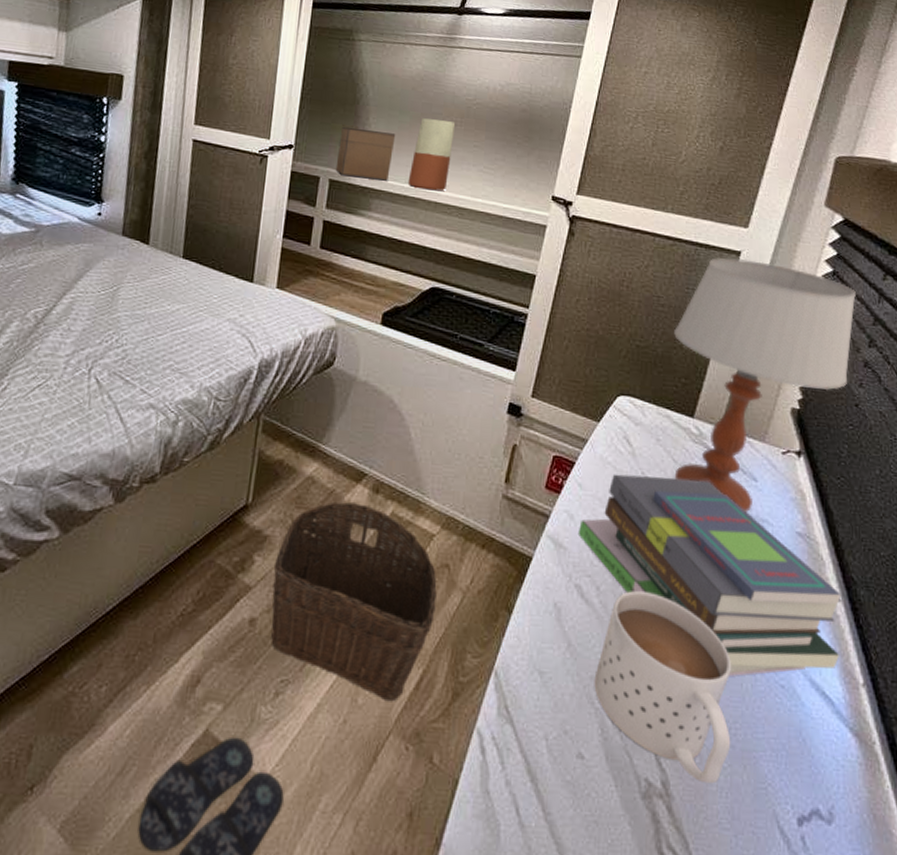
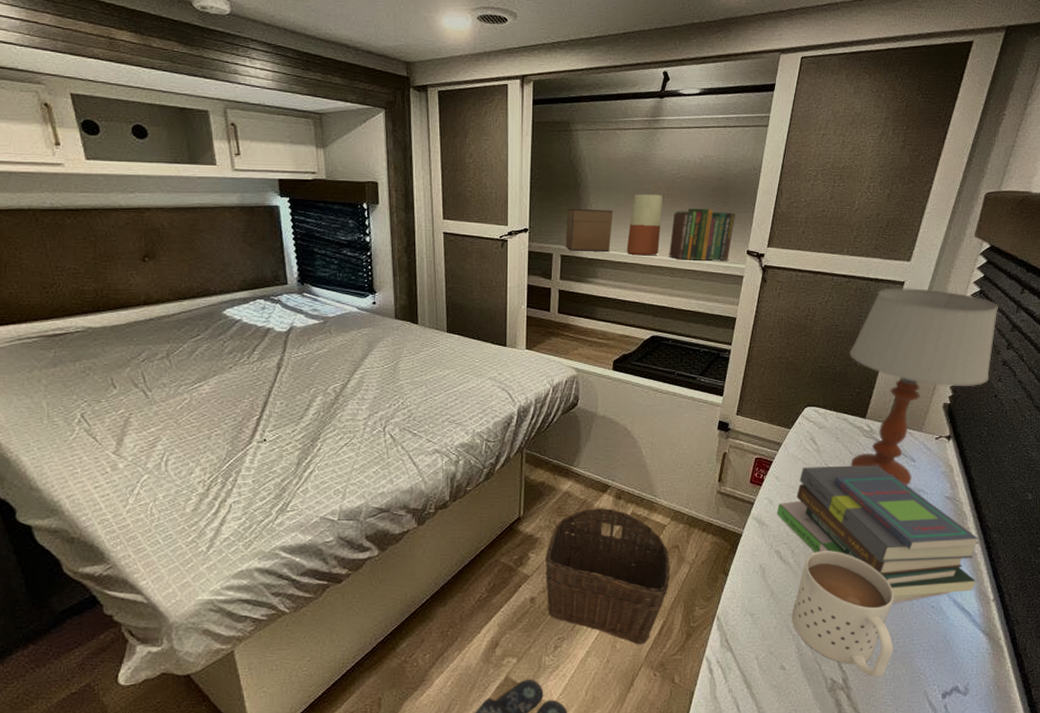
books: none [458,141,540,206] -> present [669,209,735,261]

